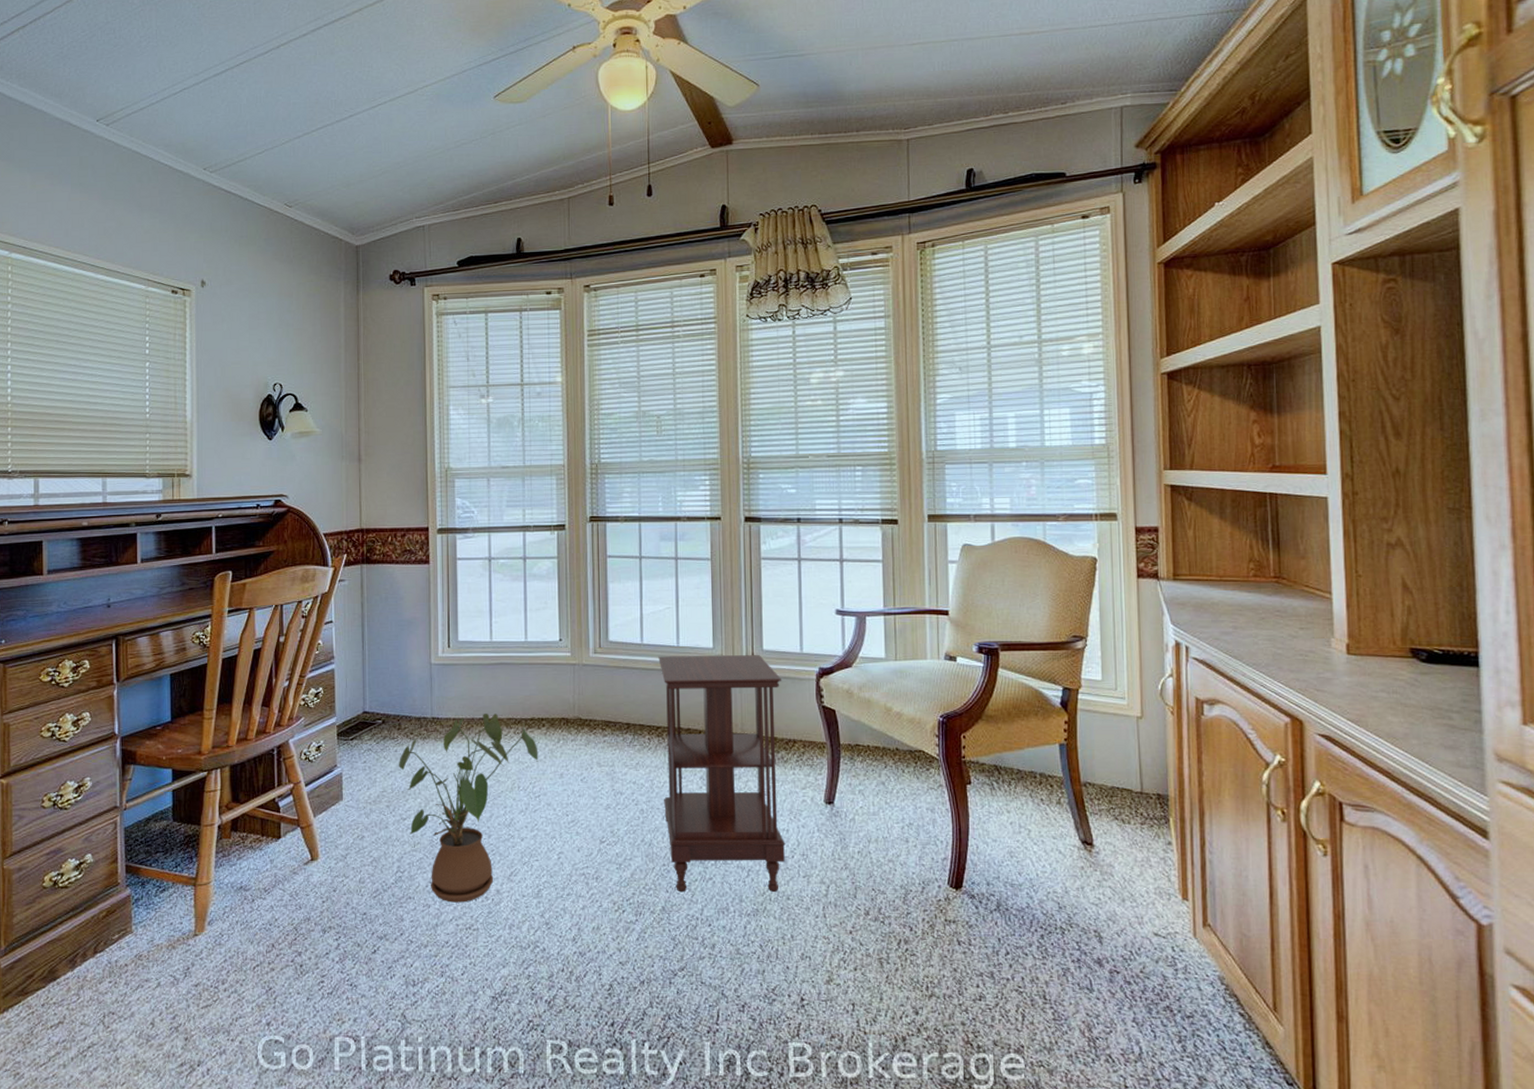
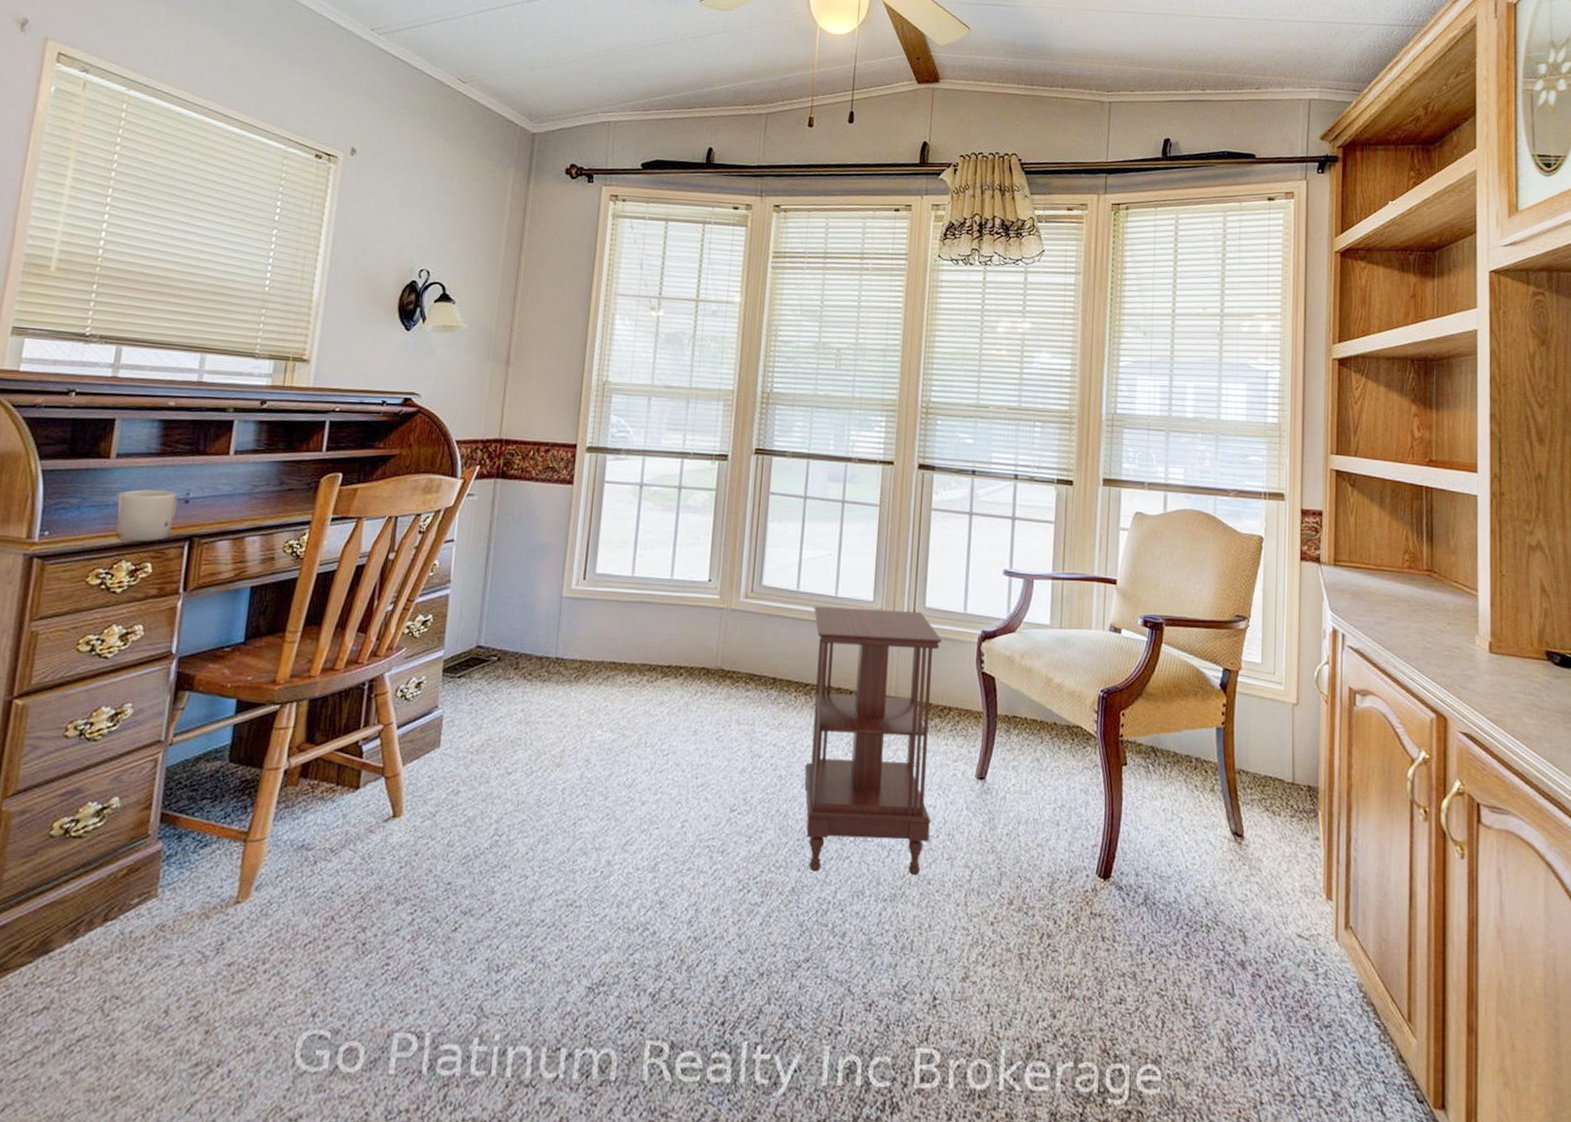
mug: none [55,597,102,644] -> present [115,489,178,542]
house plant: present [399,714,539,903] -> none [511,657,672,874]

